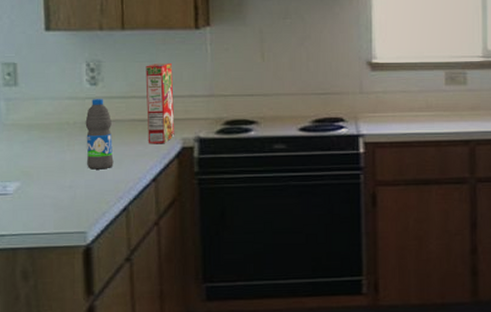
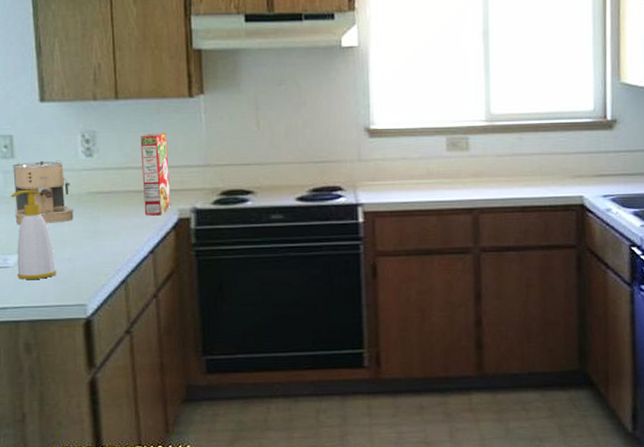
soap bottle: none [13,117,58,207] -> present [11,189,57,279]
coffee maker: none [15,88,76,152] -> present [13,160,74,225]
water bottle: present [85,99,114,170] -> none [82,170,111,242]

